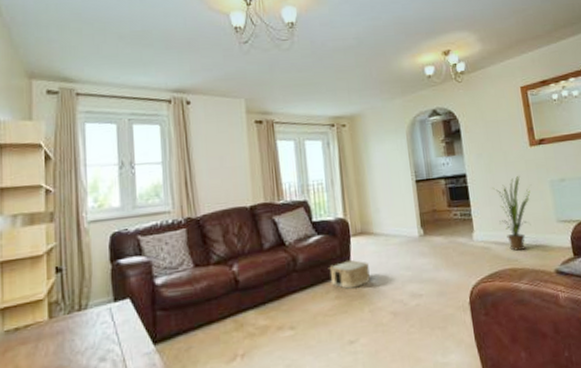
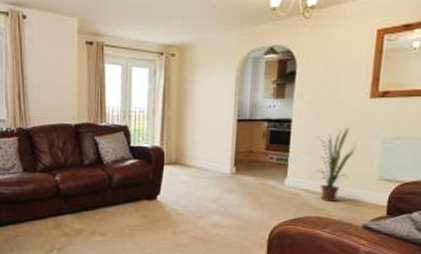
woven basket: present [328,260,370,289] -> none [139,186,178,211]

